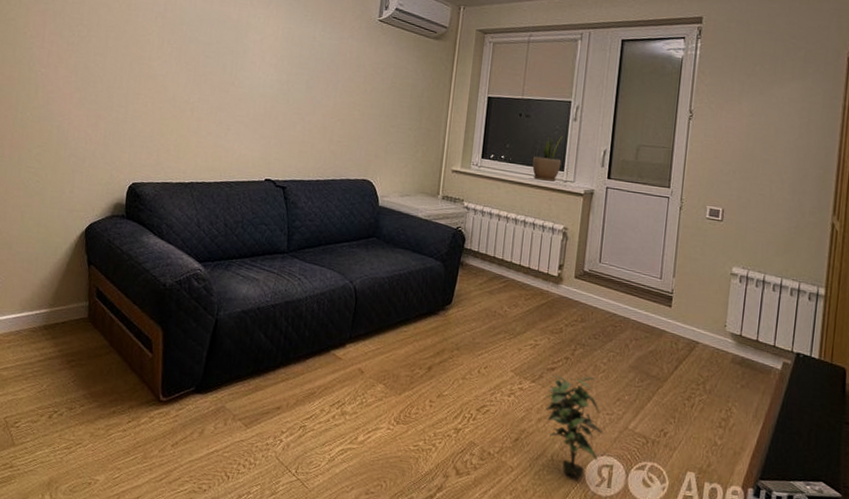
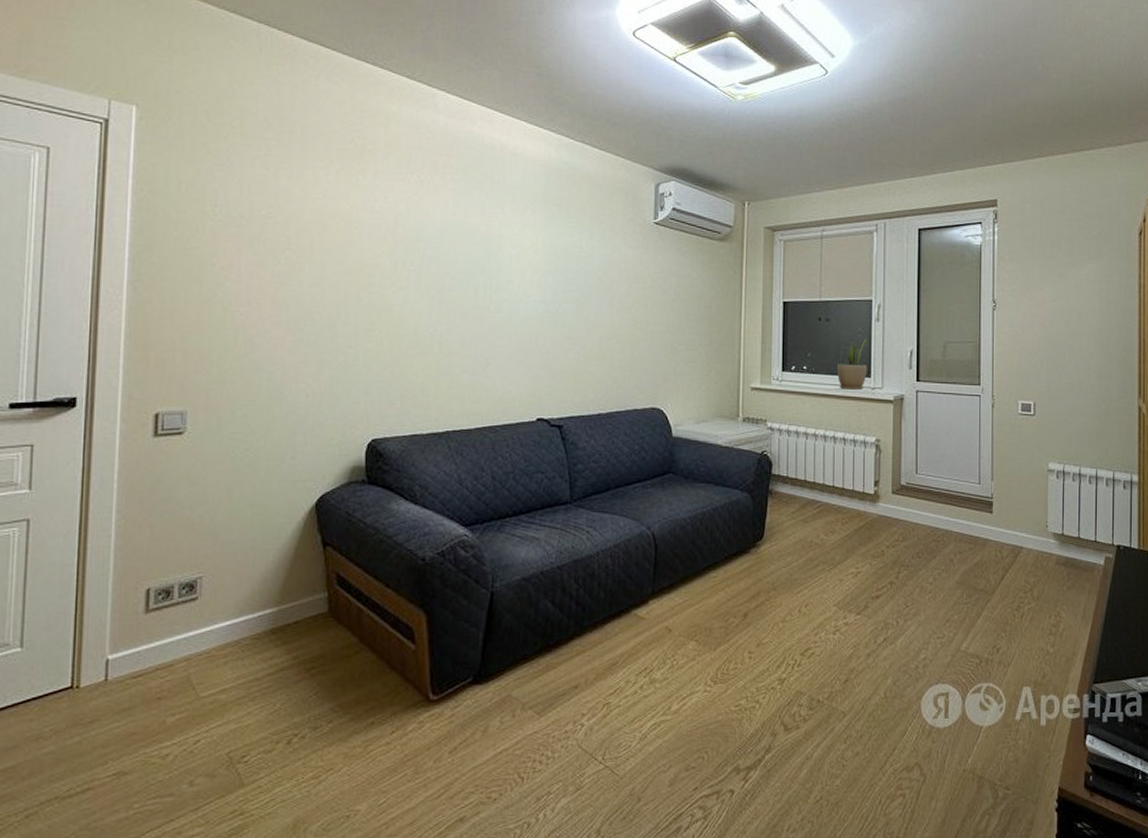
potted plant: present [545,374,604,478] -> none [872,600,937,713]

